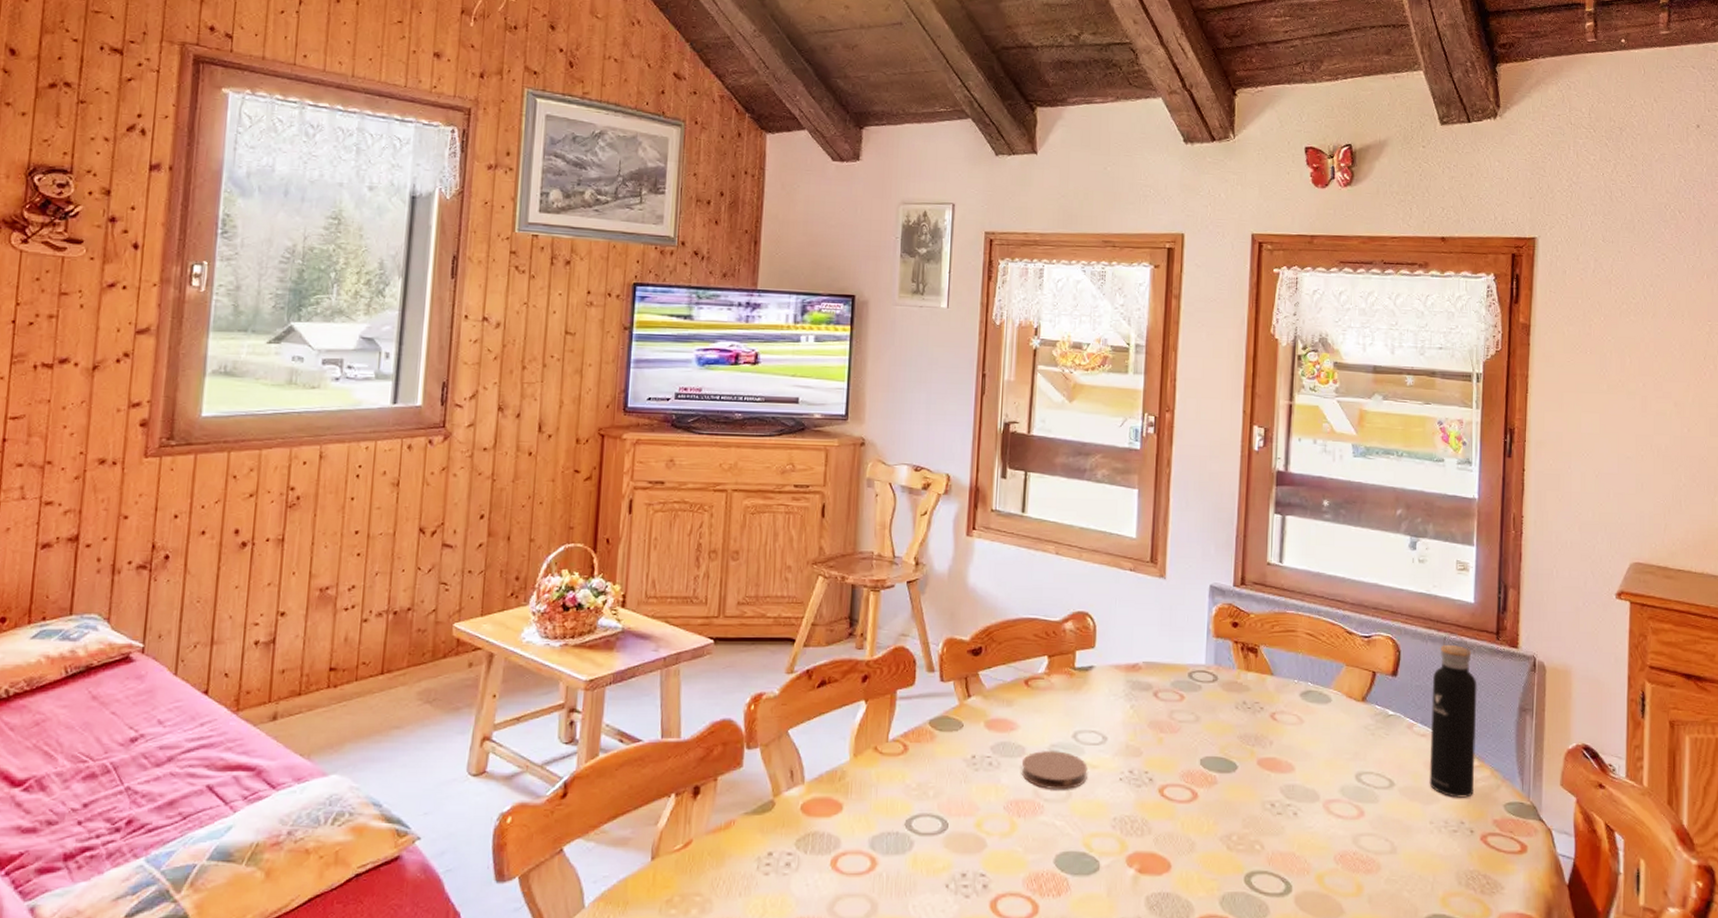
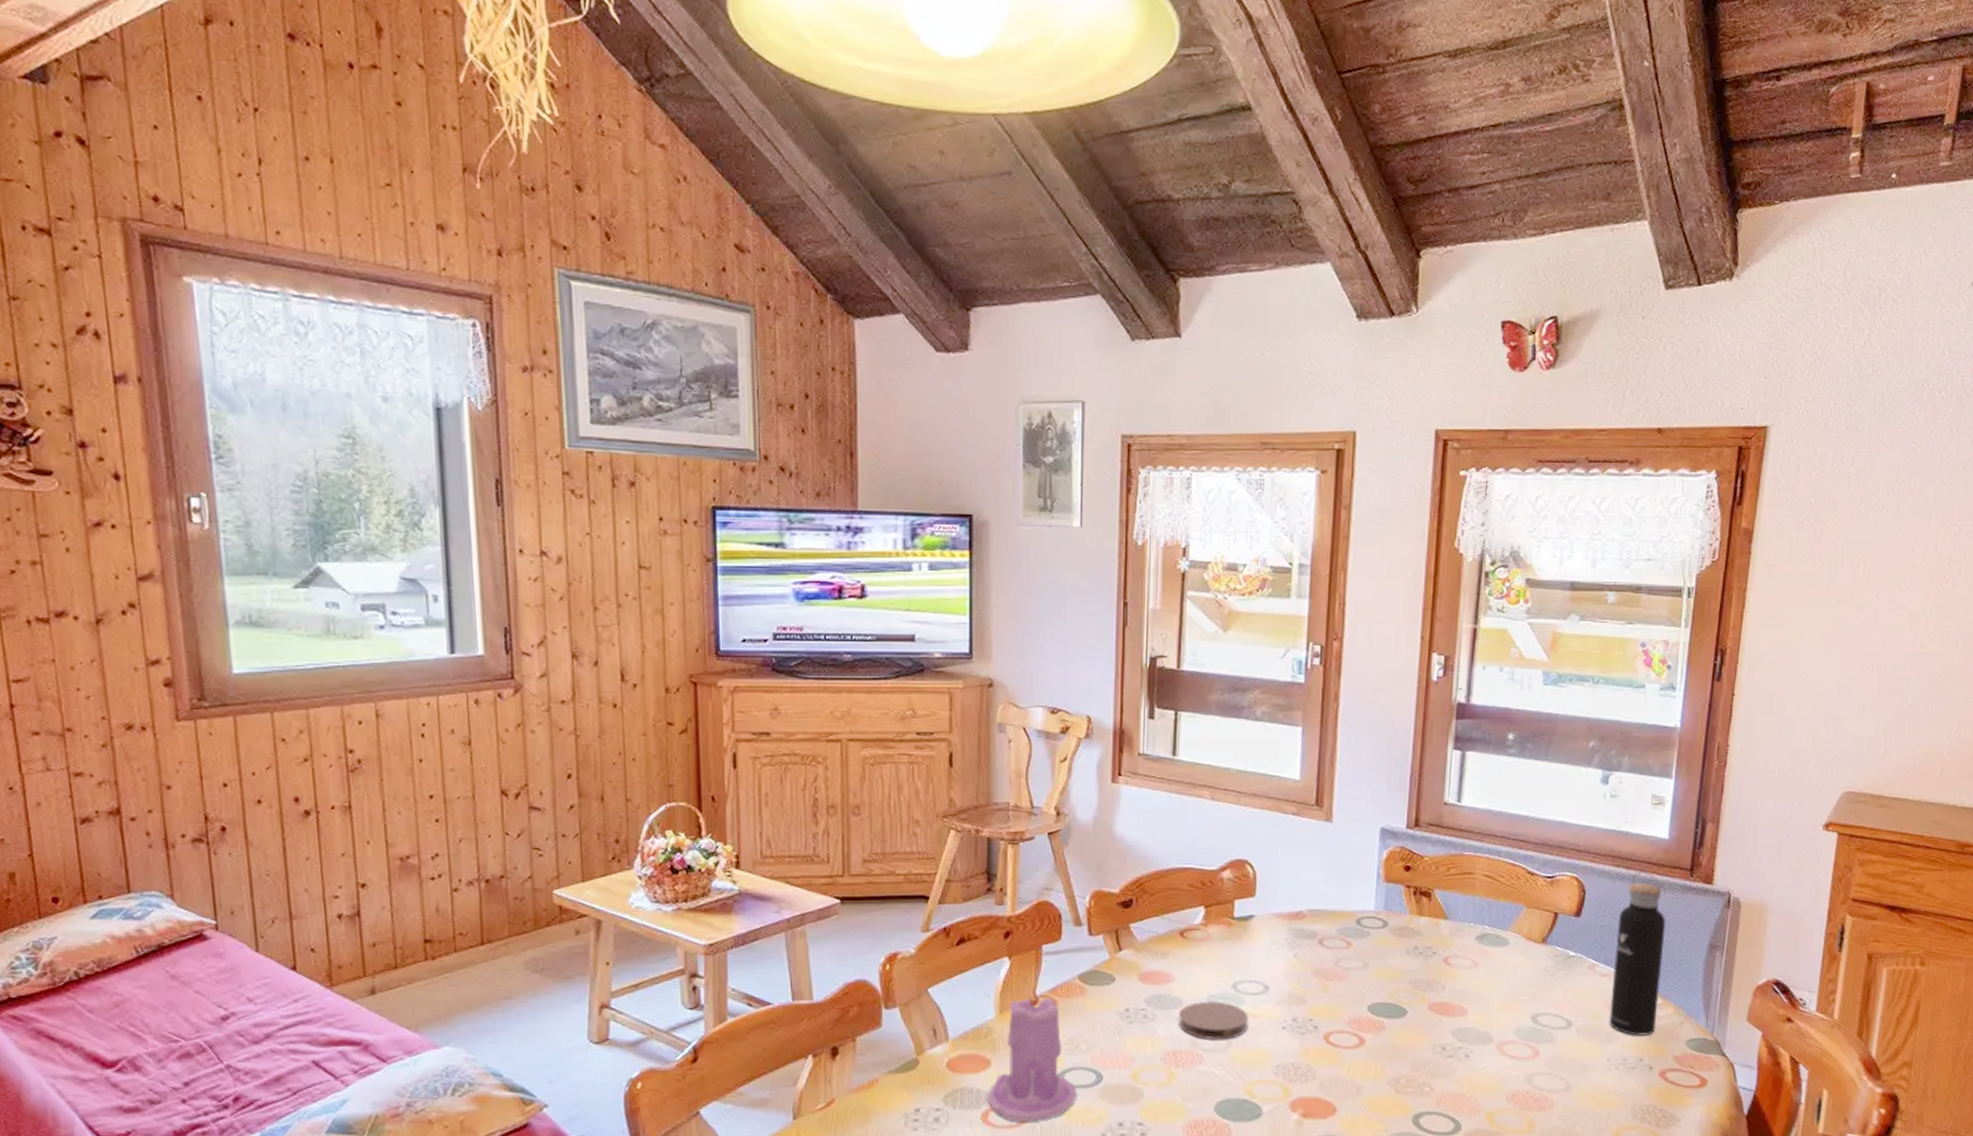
candle: none [838,730,923,869] -> present [988,986,1076,1122]

